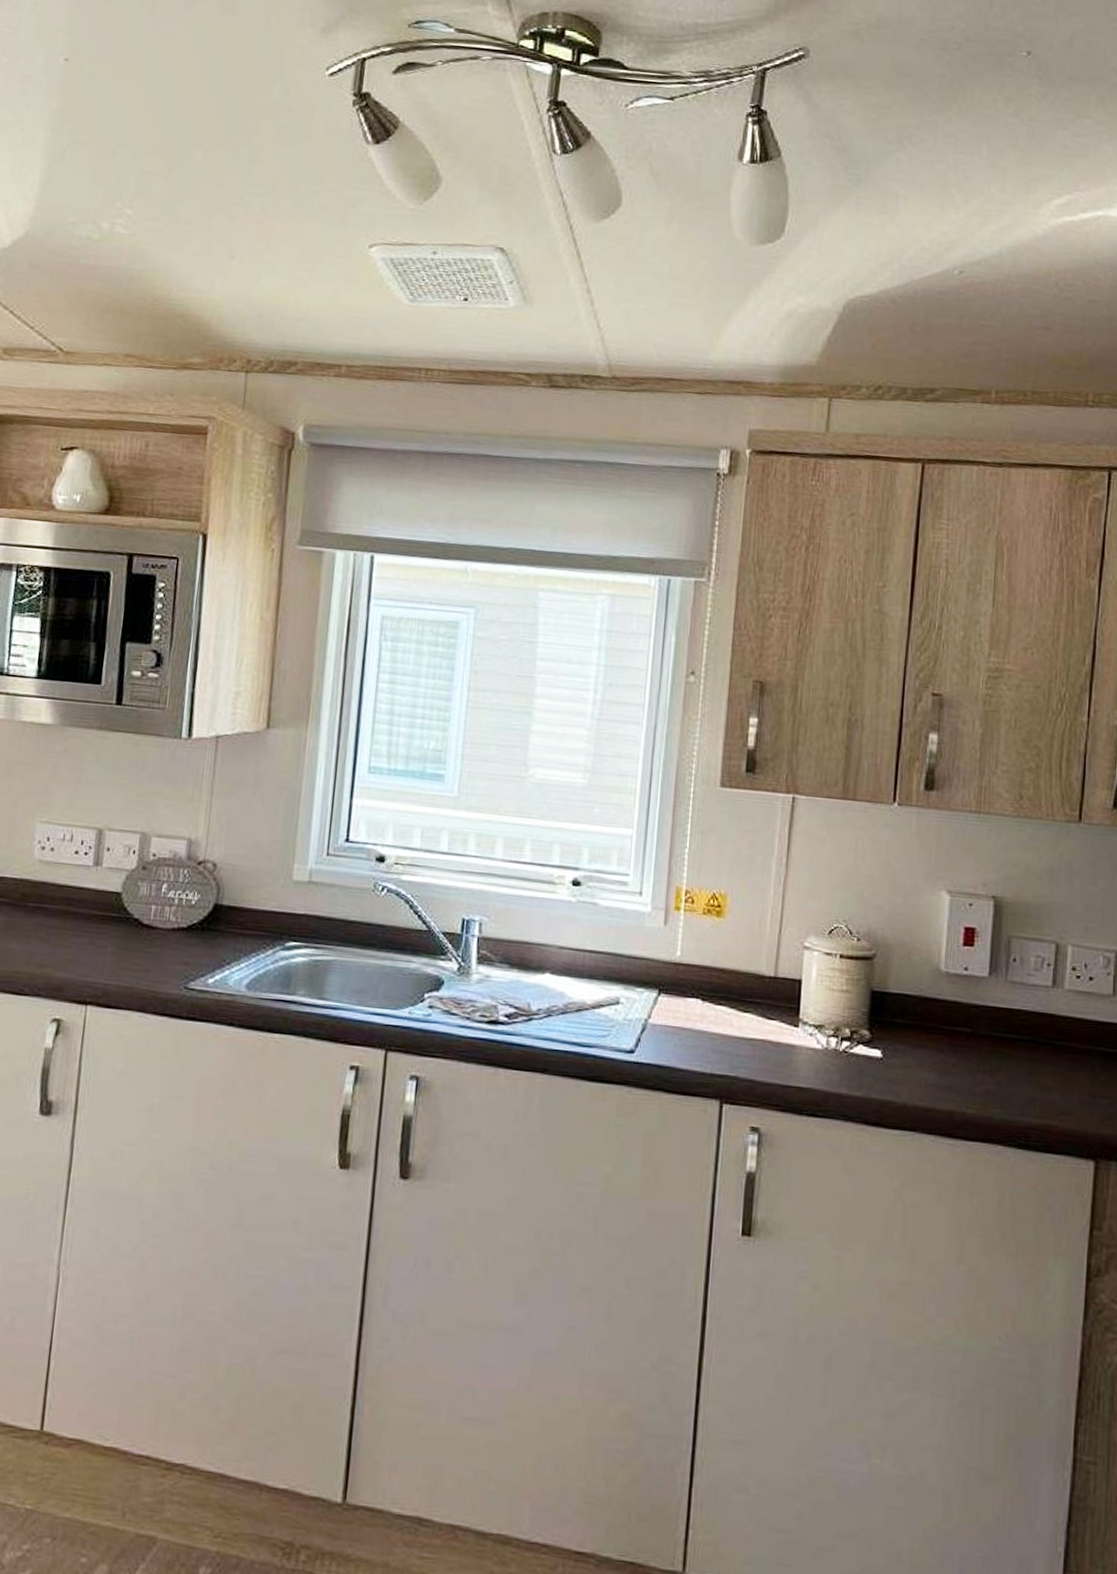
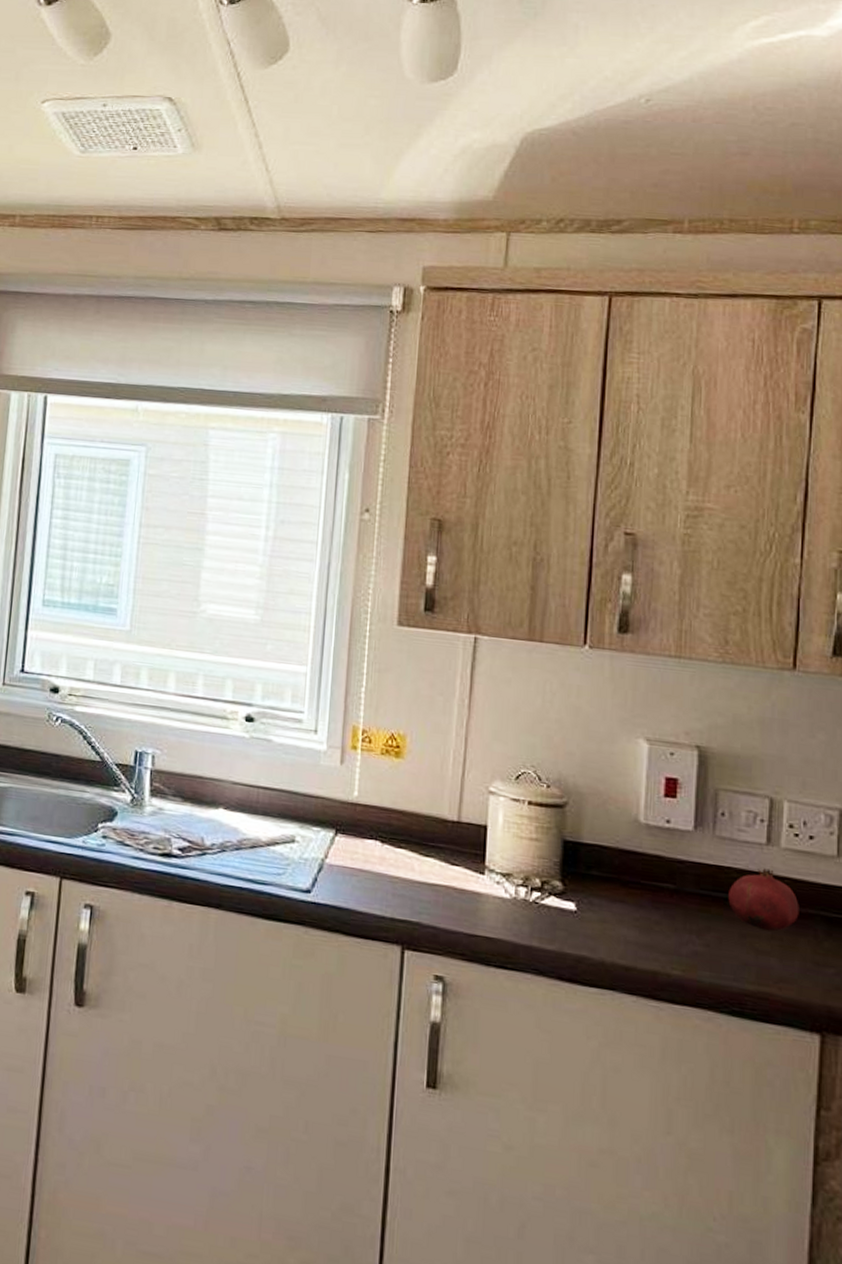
fruit: none [1017,1009,1079,1068] -> present [728,868,799,932]

